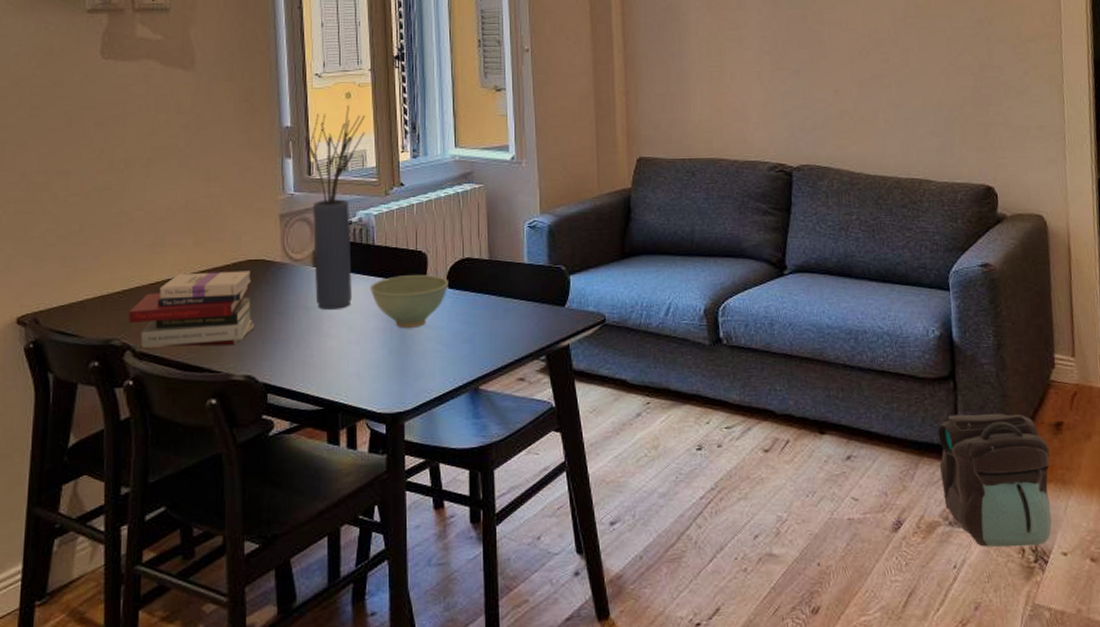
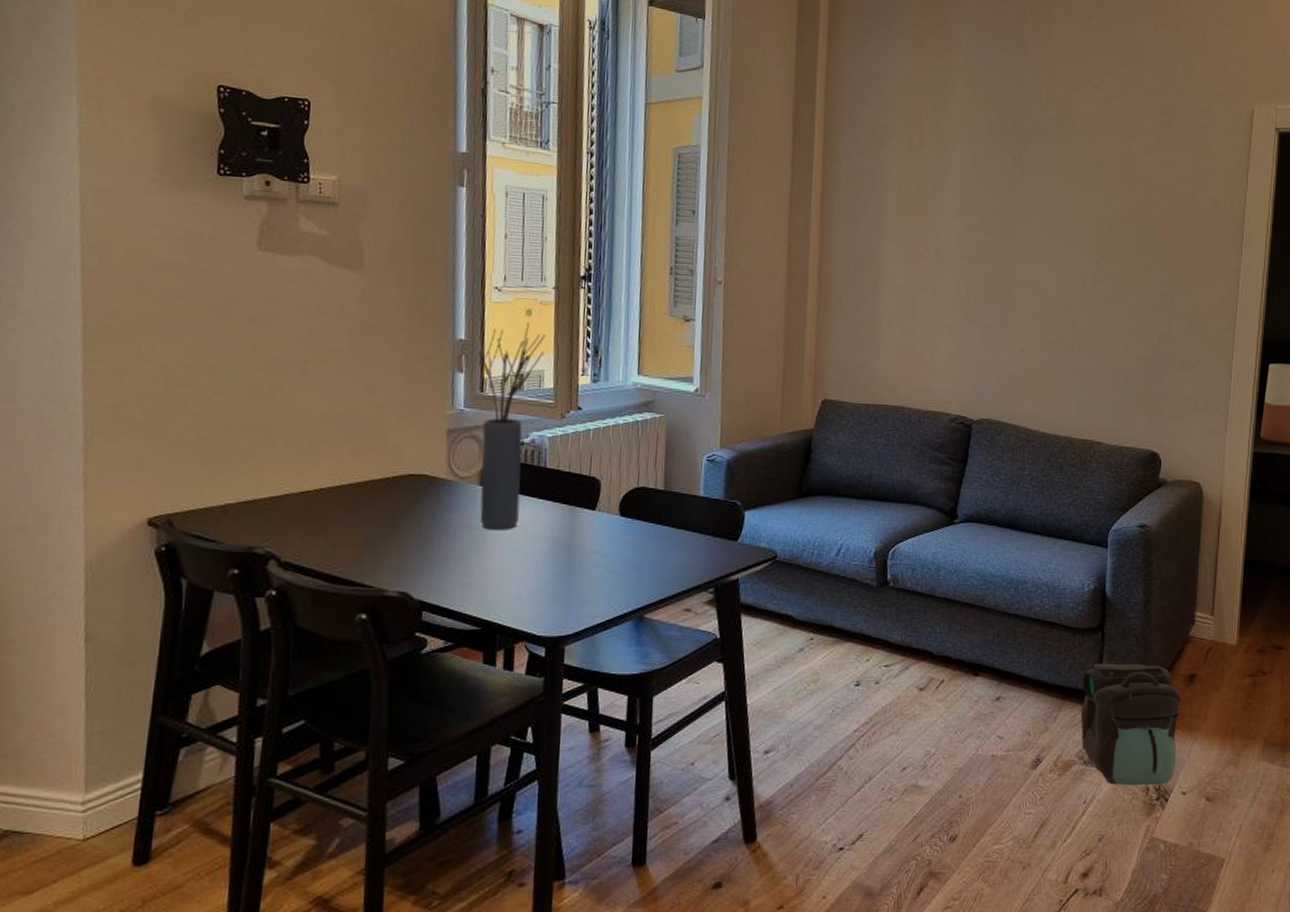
books: present [129,271,255,348] -> none [274,483,413,560]
bowl: present [369,275,448,329] -> none [538,500,621,554]

